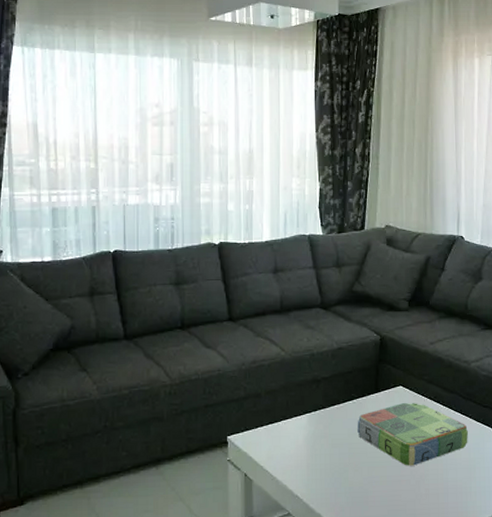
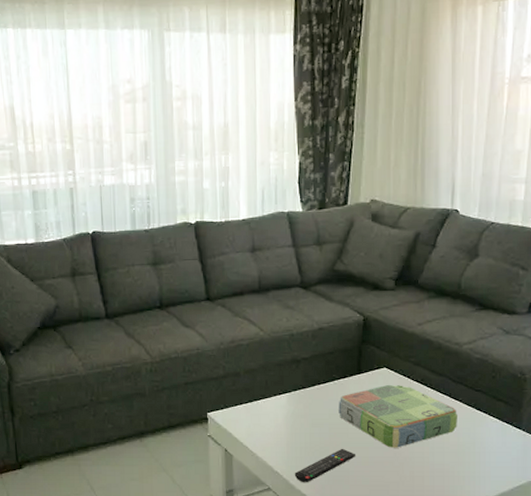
remote control: none [314,468,375,506] -> present [294,448,356,483]

